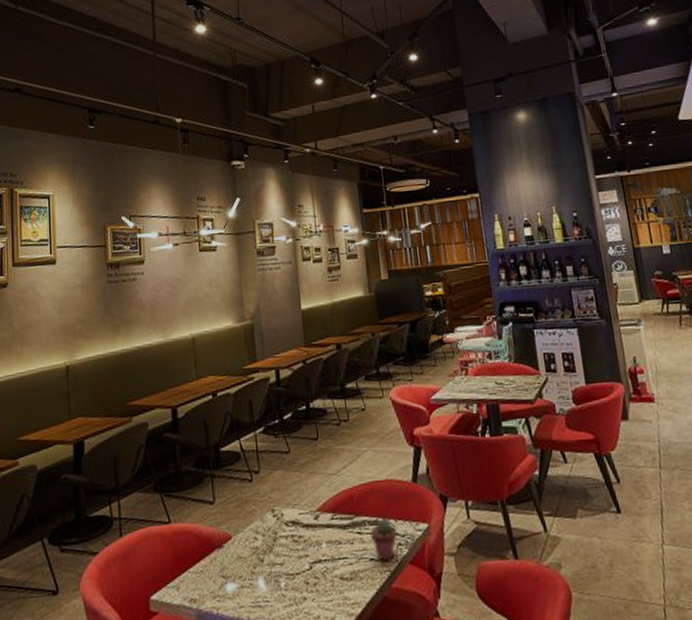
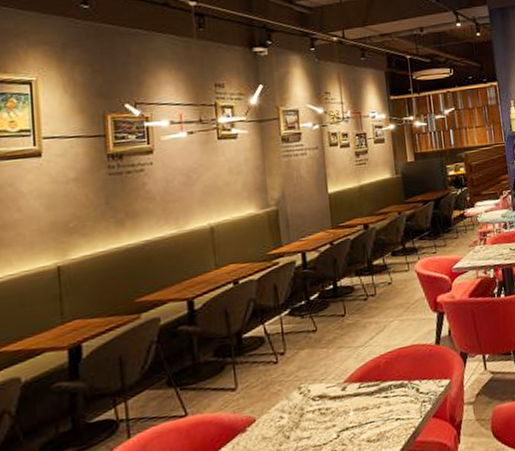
potted succulent: present [370,518,398,561] -> none [396,380,422,419]

